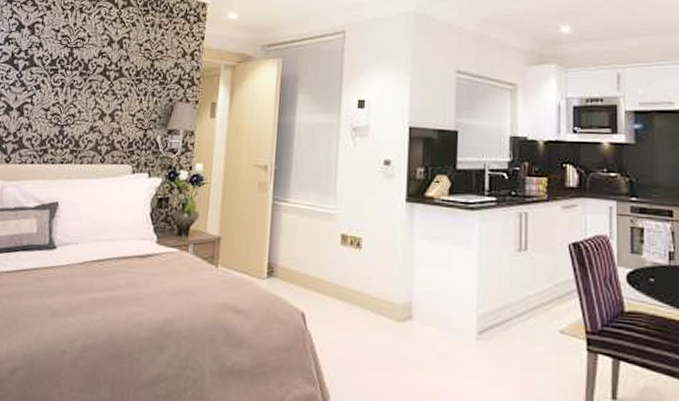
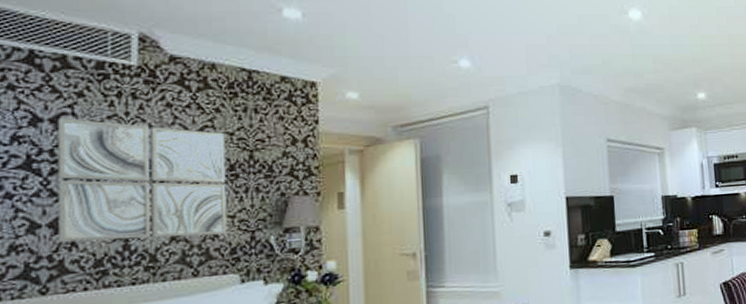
wall art: none [21,25,137,129] -> present [58,117,227,242]

